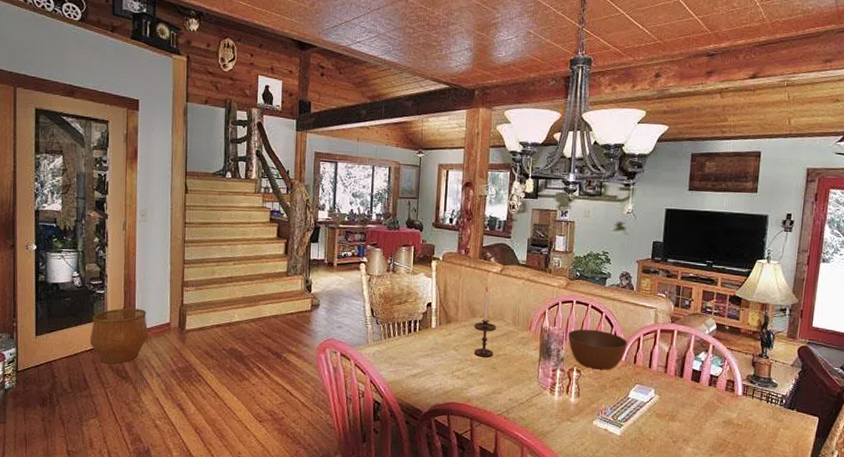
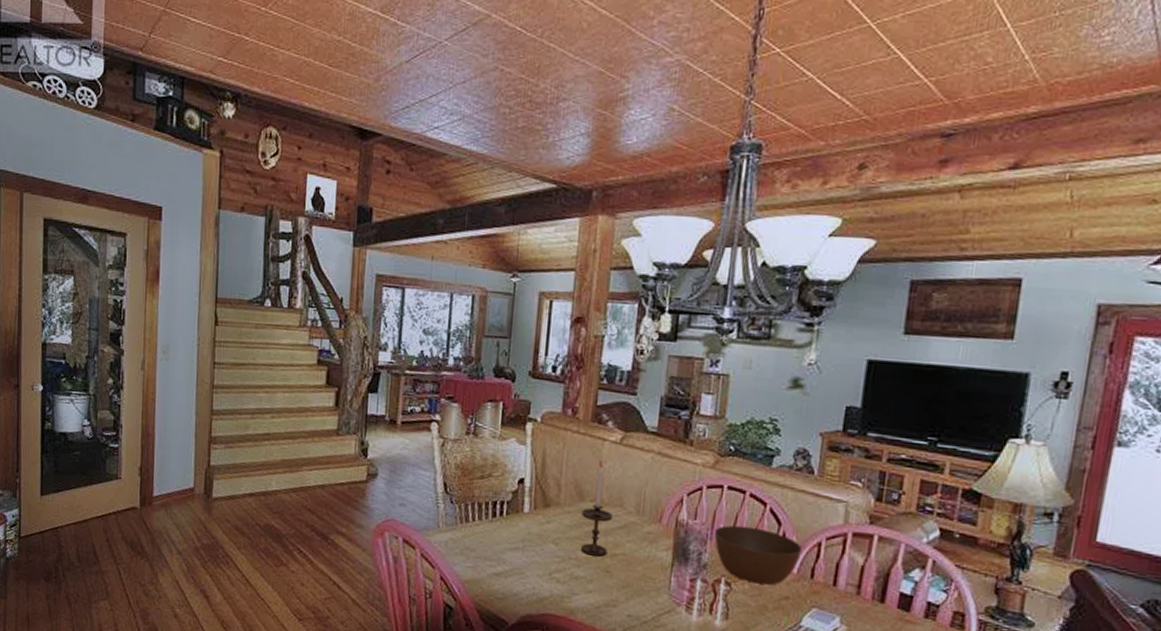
basket: present [90,308,149,364] -> none [101,467,169,535]

